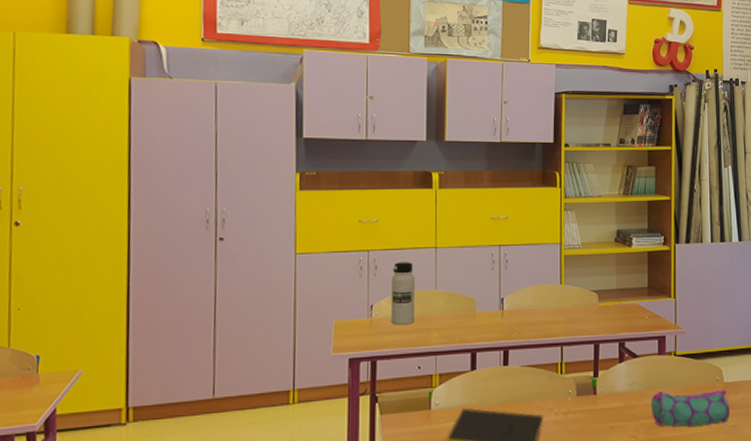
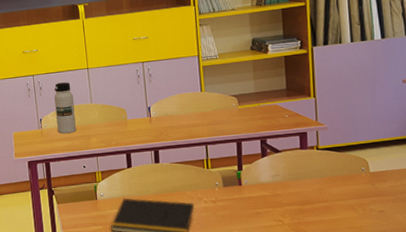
pencil case: present [651,389,731,427] -> none [295,178,378,212]

